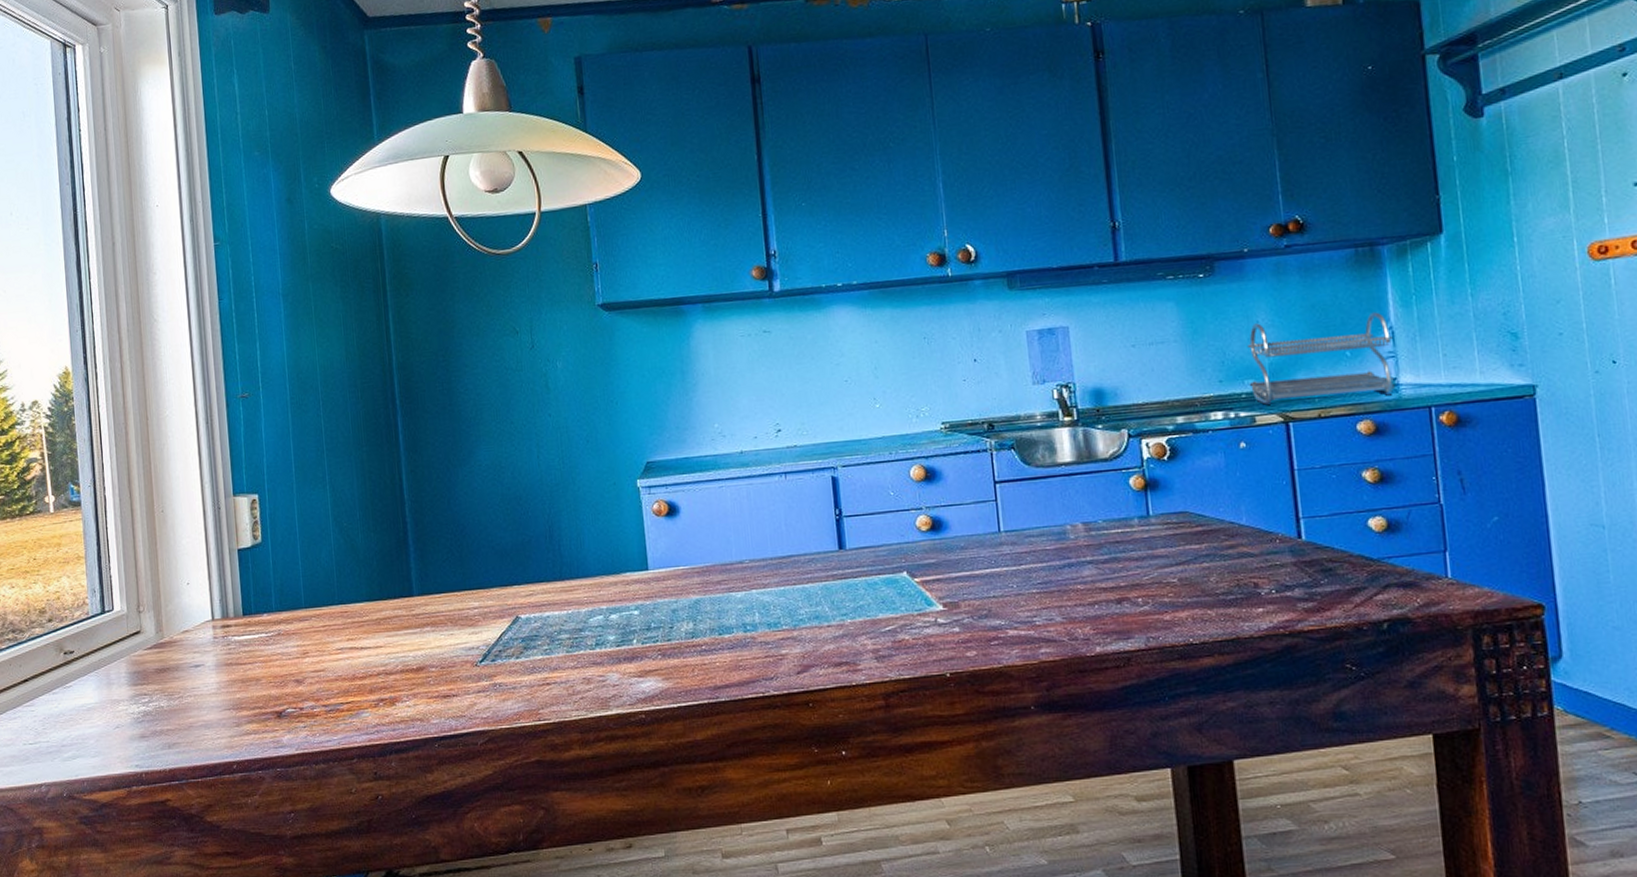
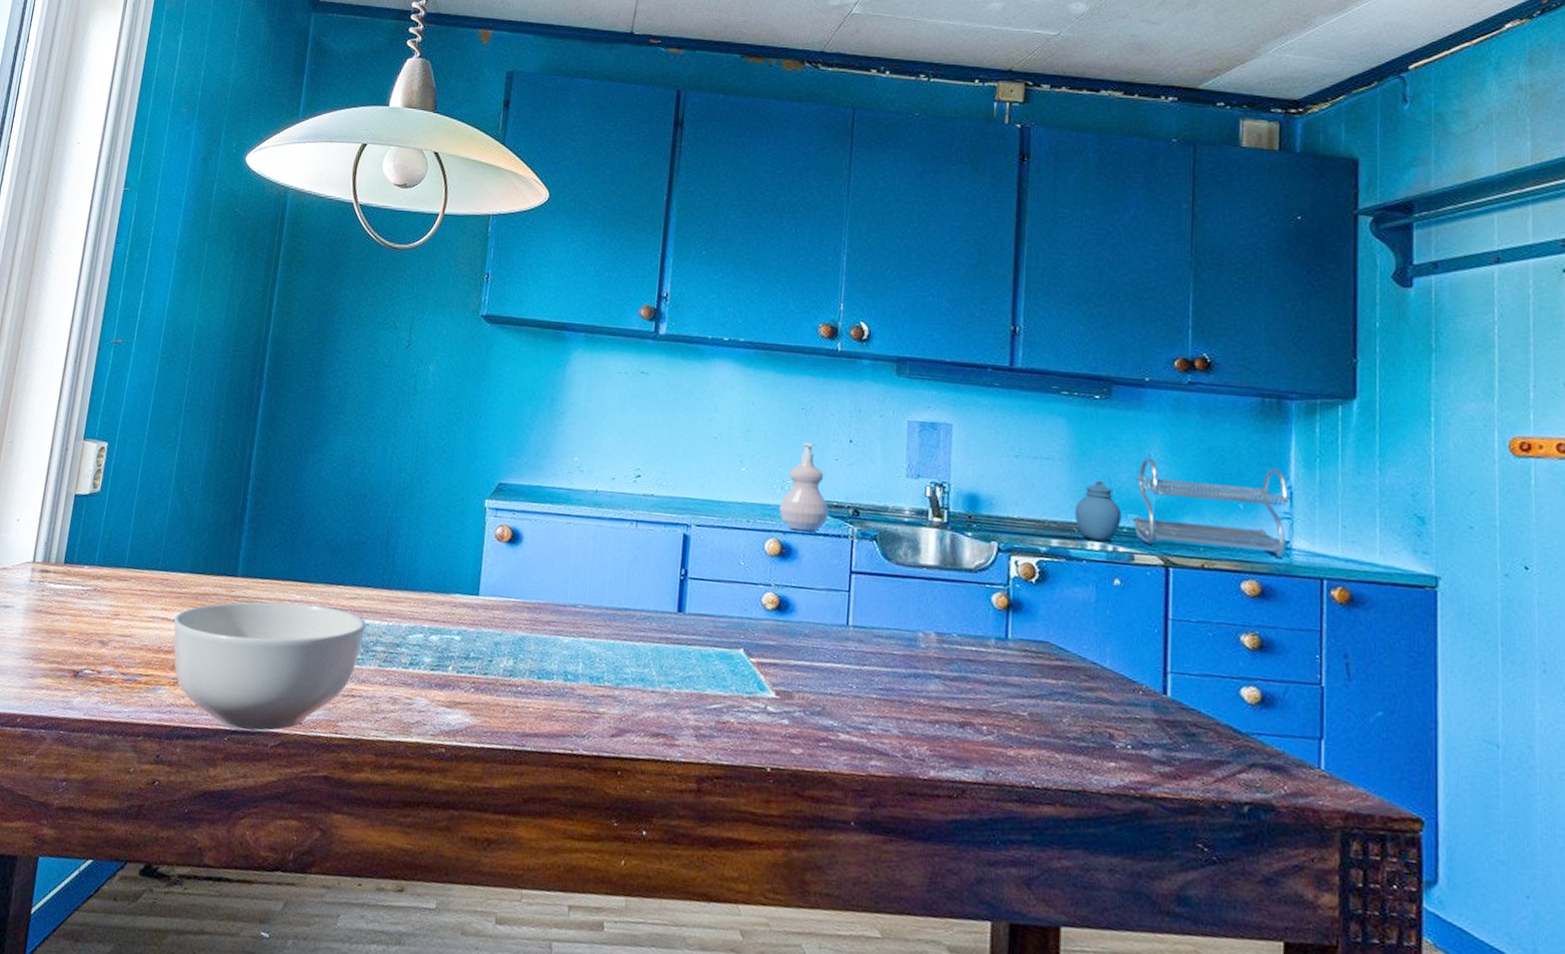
bowl: none [362,607,548,735] -> present [173,601,367,731]
soap bottle: none [917,369,966,454] -> present [778,442,830,532]
jar: none [1194,353,1240,411] -> present [1074,480,1122,542]

